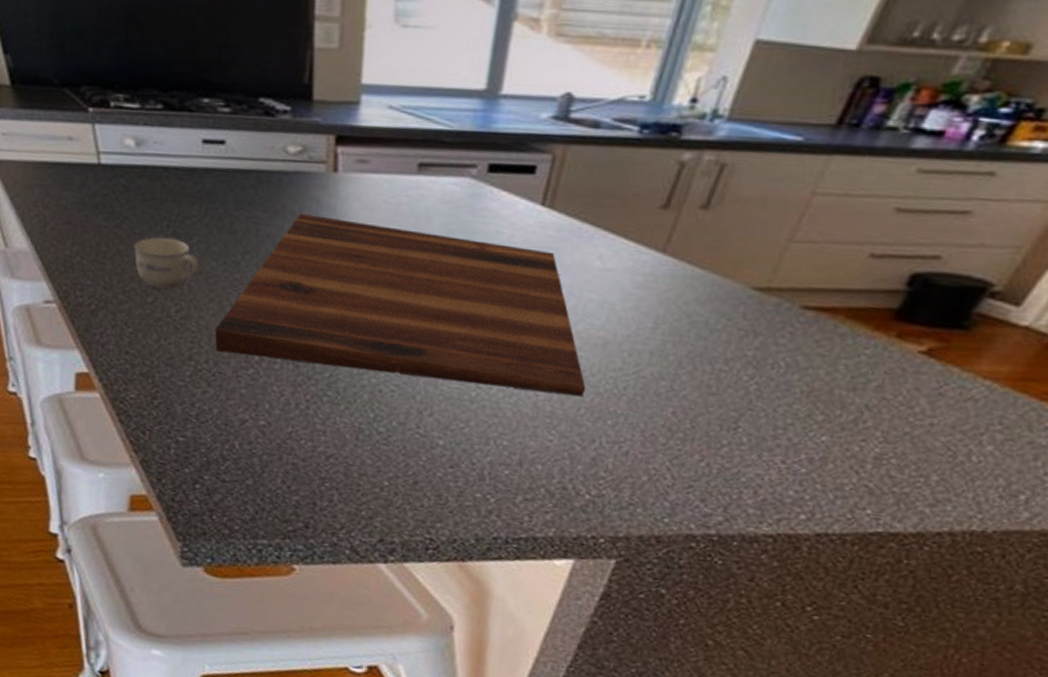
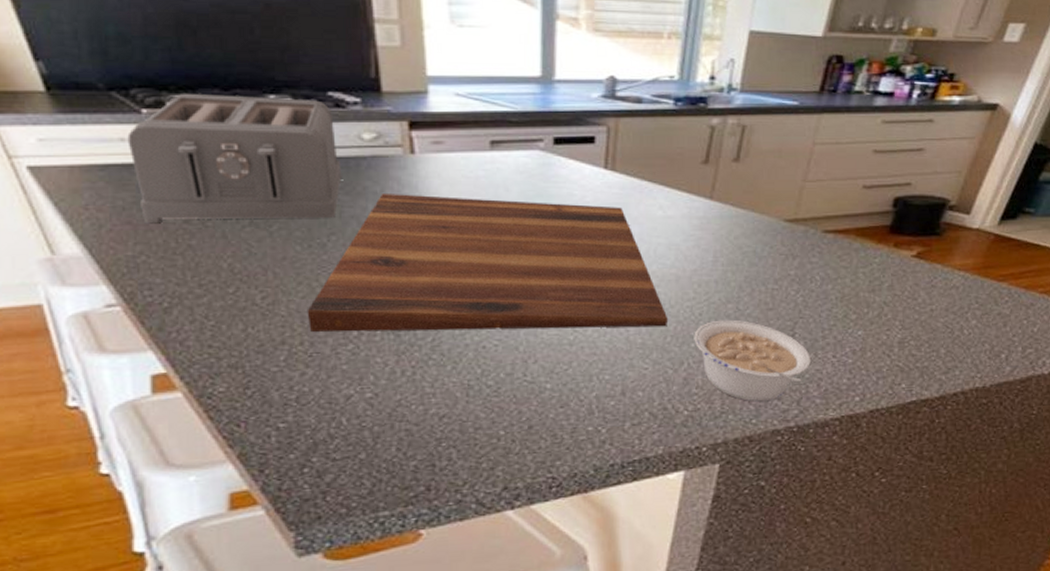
toaster: none [74,93,264,235] -> present [127,94,342,224]
cup: present [134,238,200,289] -> none [207,229,283,278]
legume: none [611,398,753,501] -> present [694,319,811,402]

